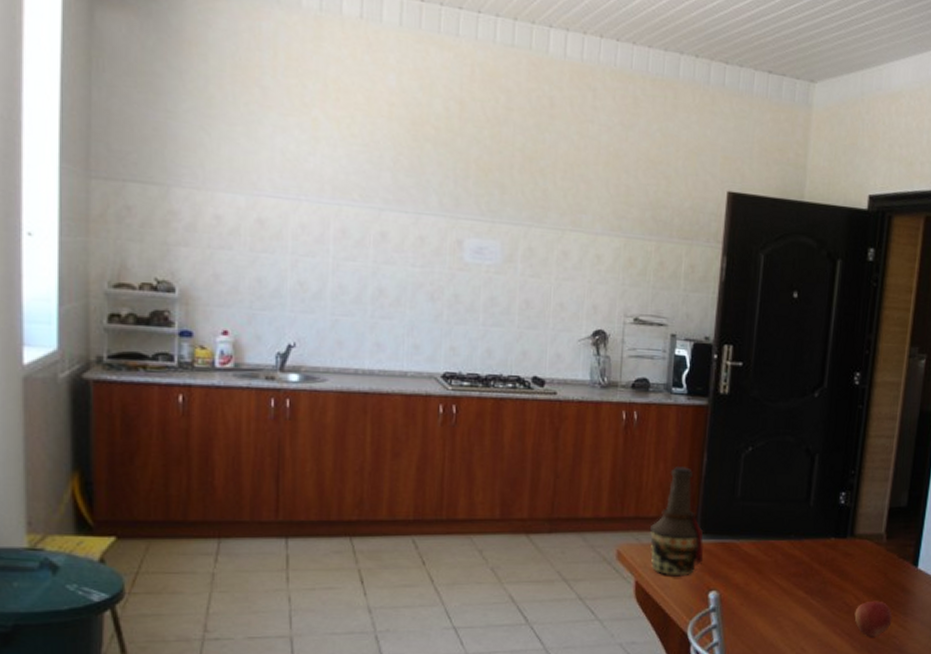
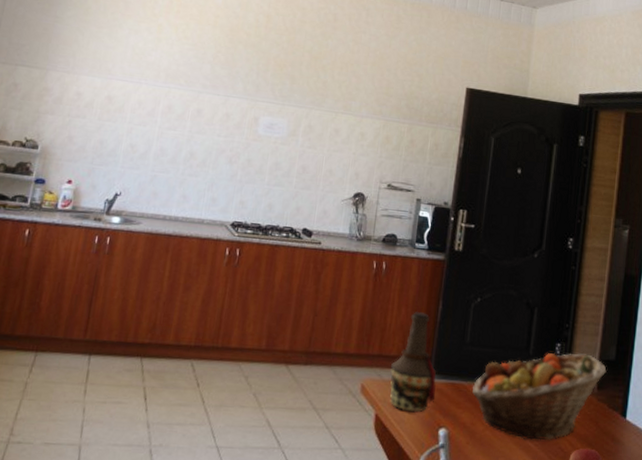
fruit basket: none [745,502,897,596] -> present [472,353,607,441]

